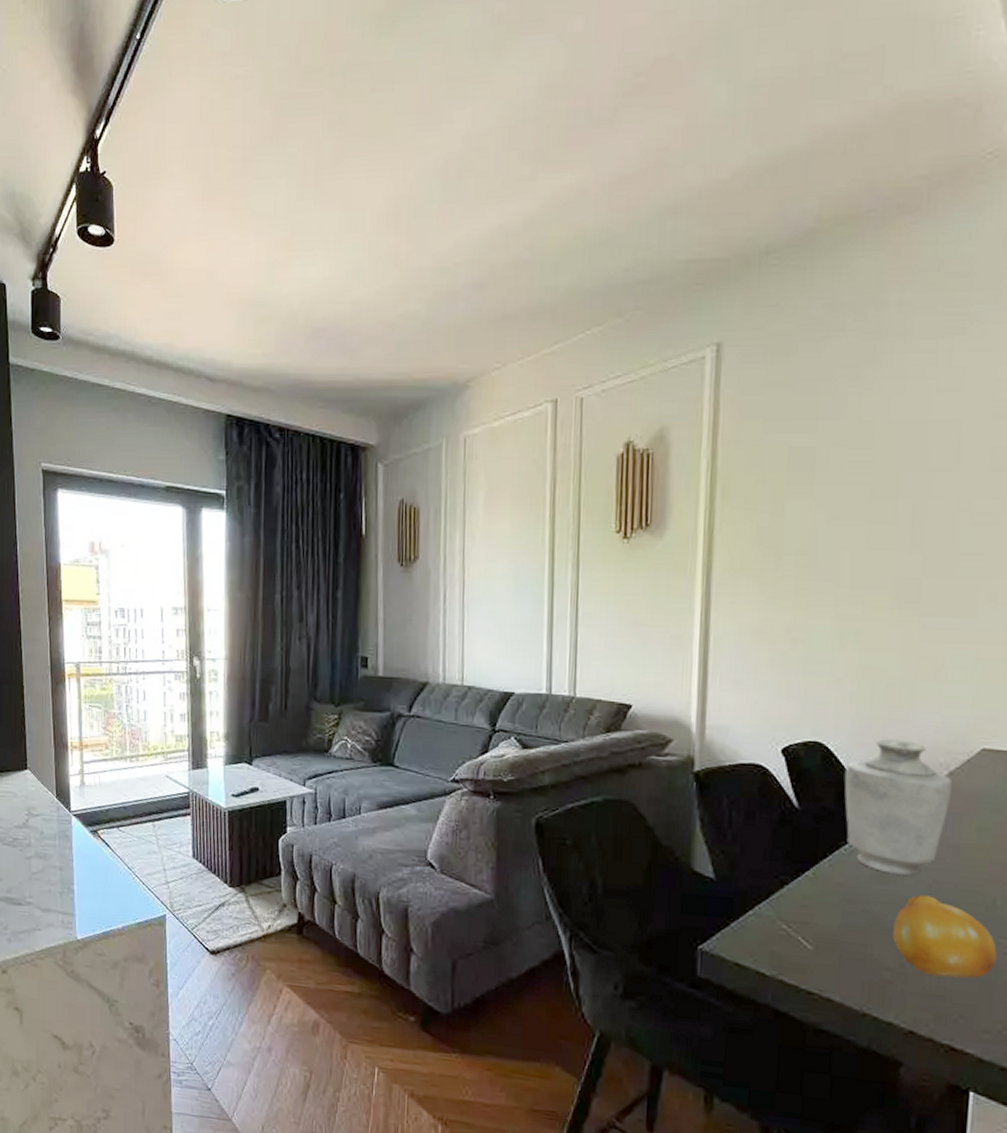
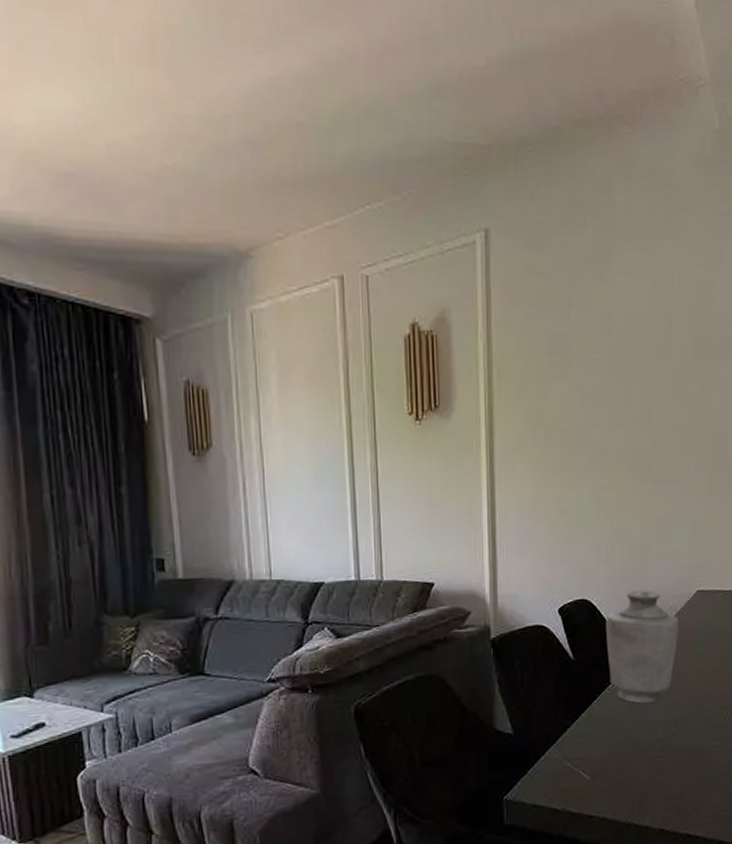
fruit: present [893,895,997,979] -> none [645,716,713,782]

